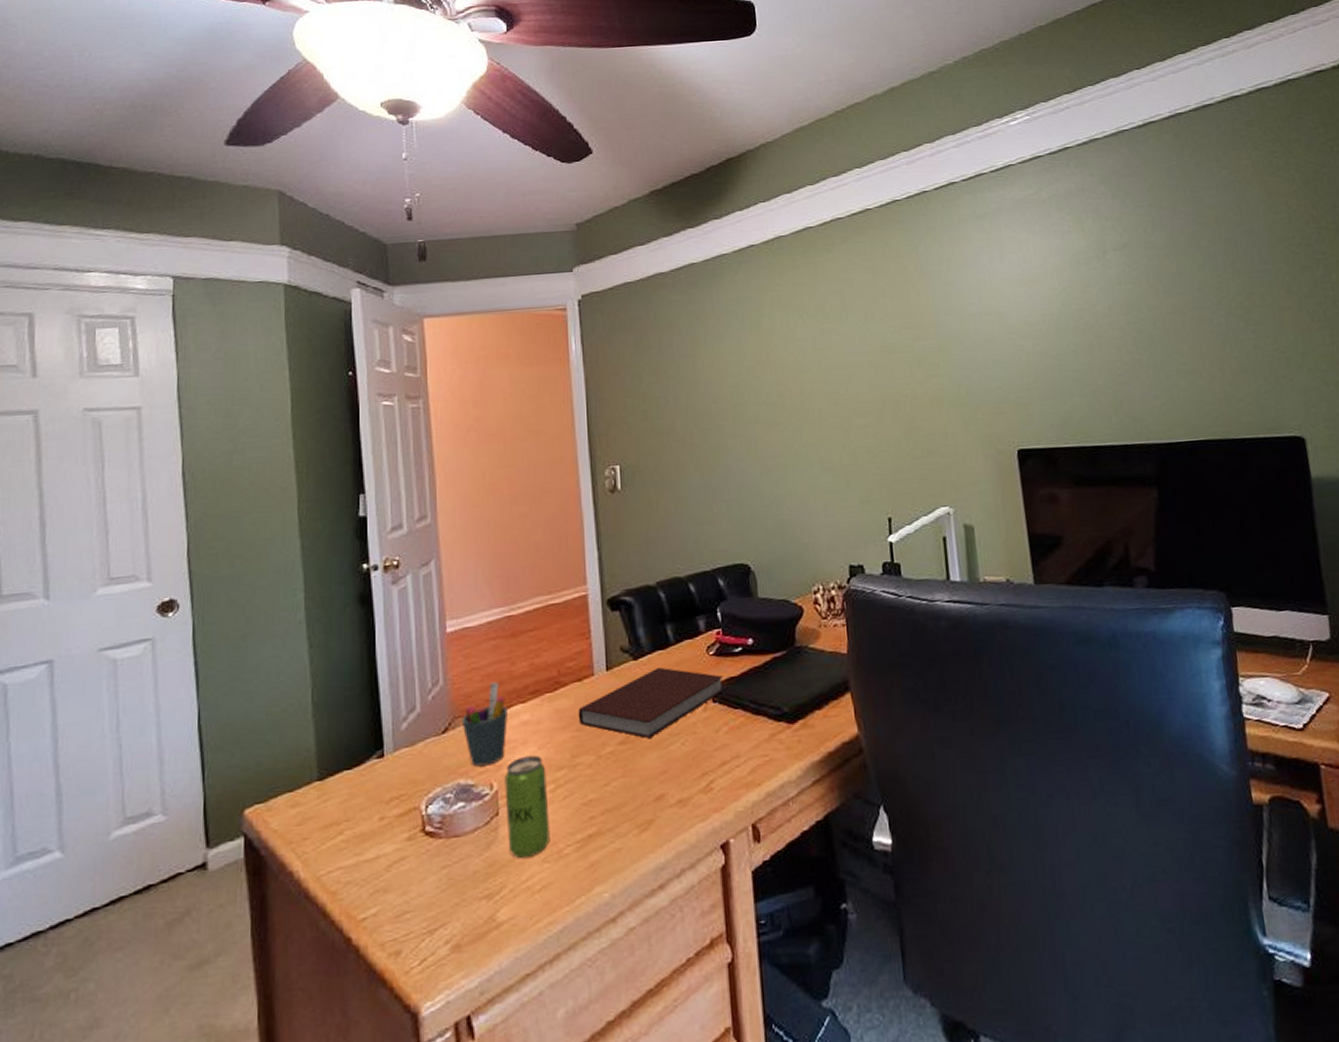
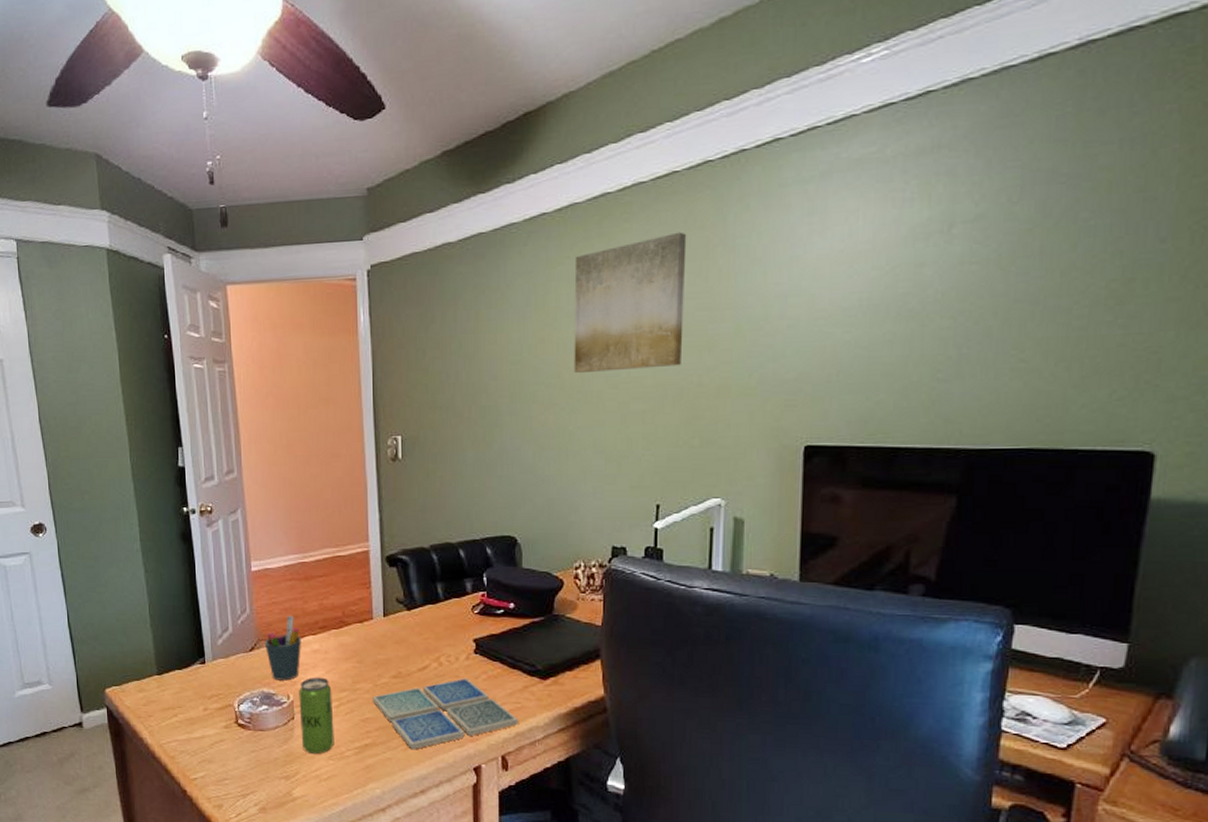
notebook: present [578,667,724,739] -> none [359,618,485,677]
drink coaster: none [596,734,768,834] -> present [373,678,518,750]
wall art: none [786,260,895,392] -> present [574,232,687,374]

